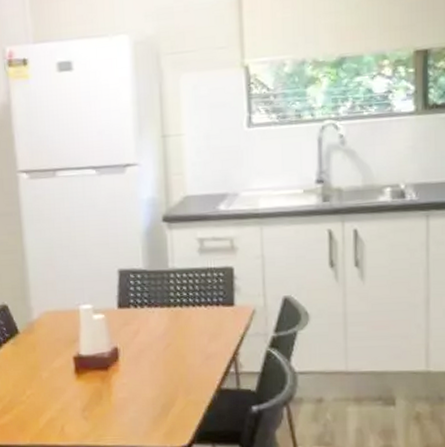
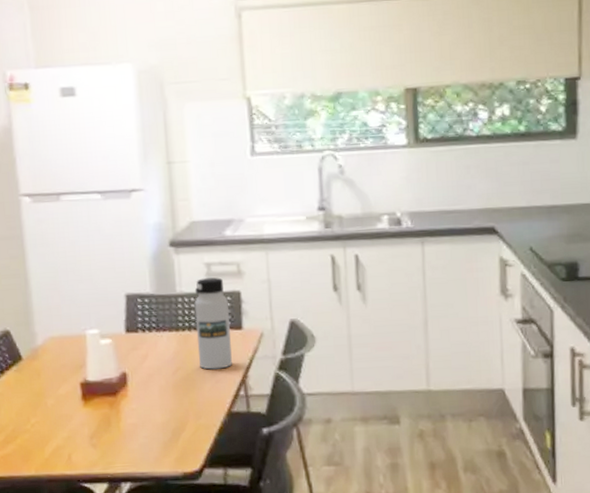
water bottle: none [186,253,223,346] -> present [194,277,232,370]

